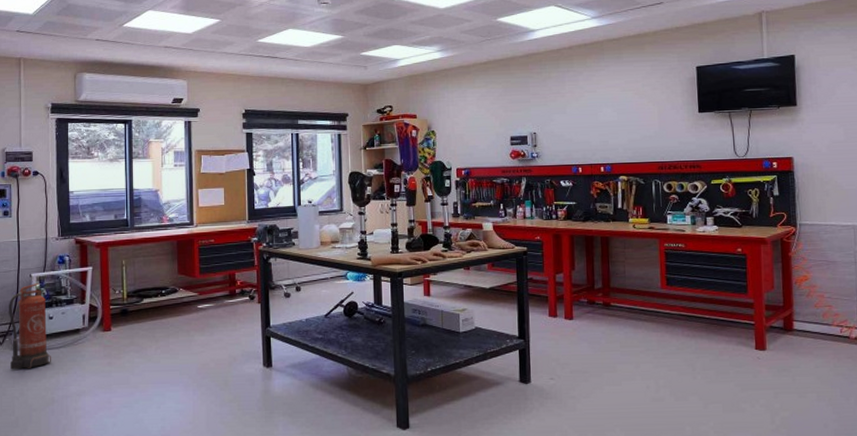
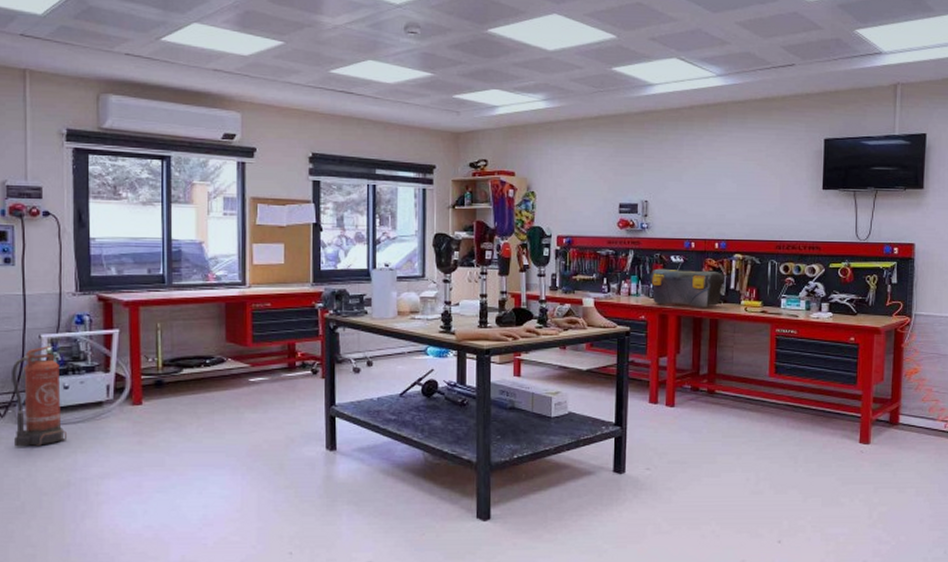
toolbox: none [542,192,612,227] -> present [650,268,725,308]

